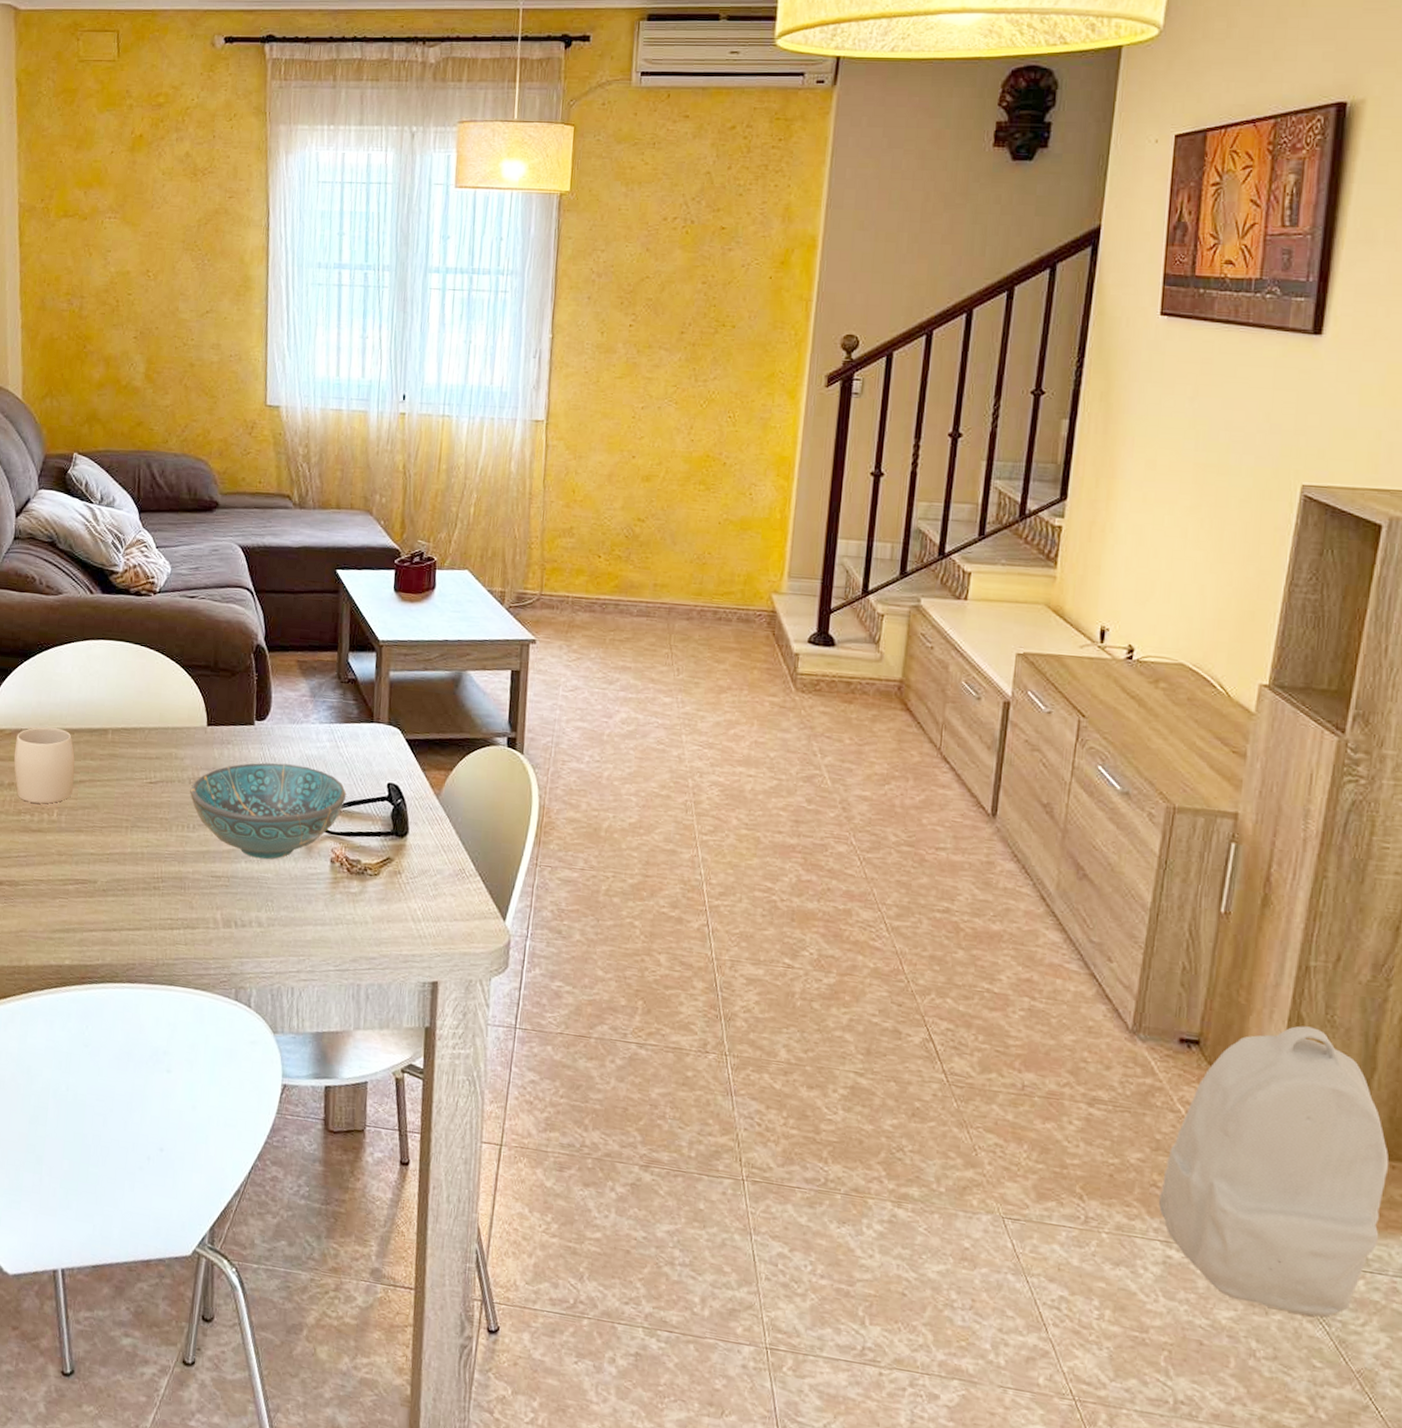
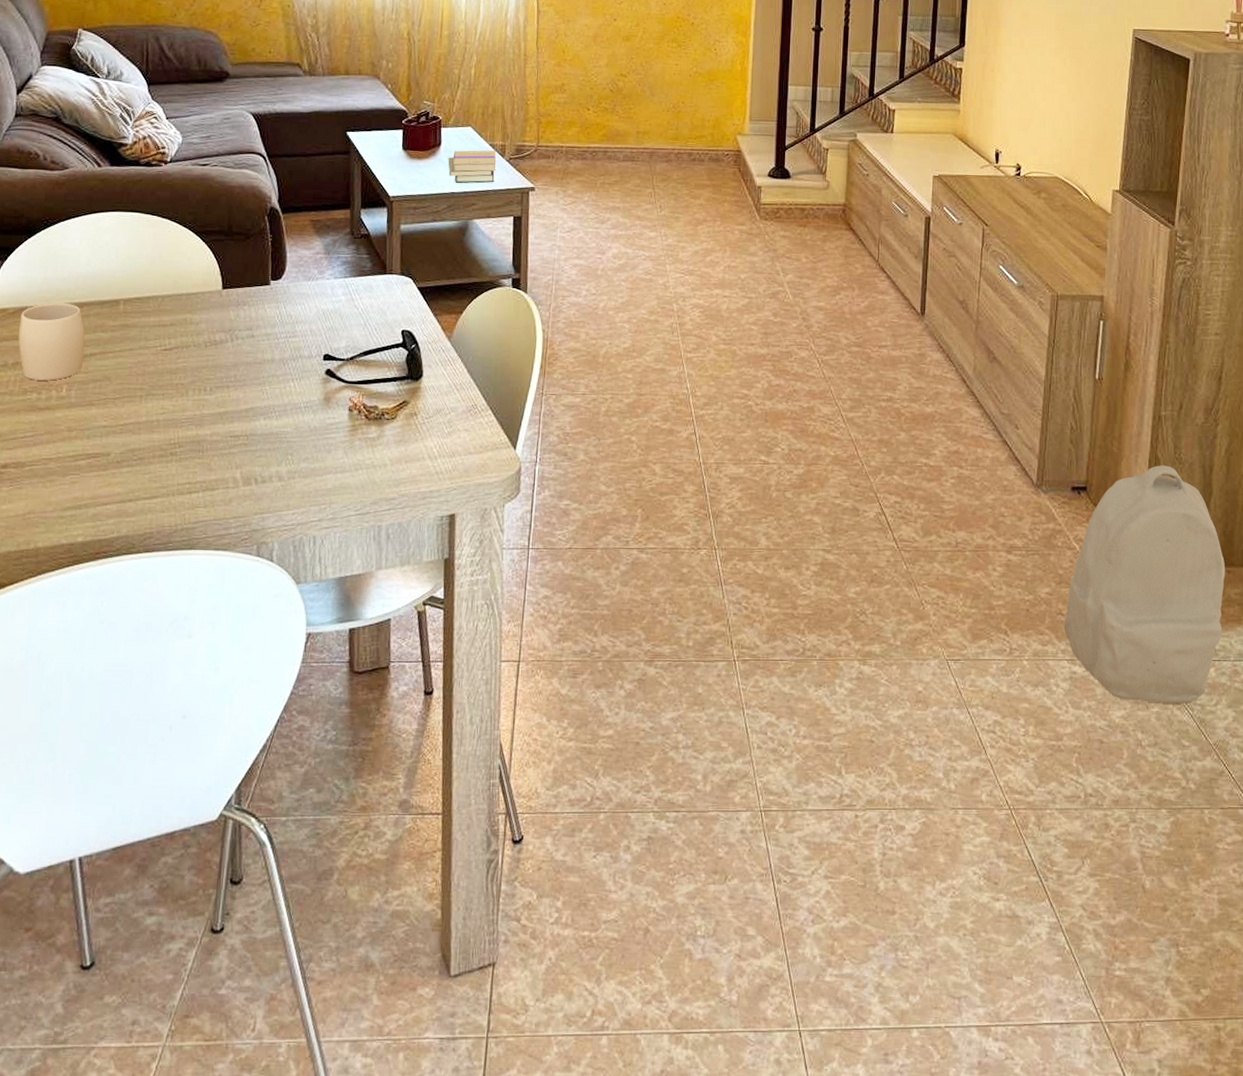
decorative bowl: present [190,762,347,860] -> none [206,320,363,415]
books: none [442,595,495,632] -> present [448,150,496,183]

